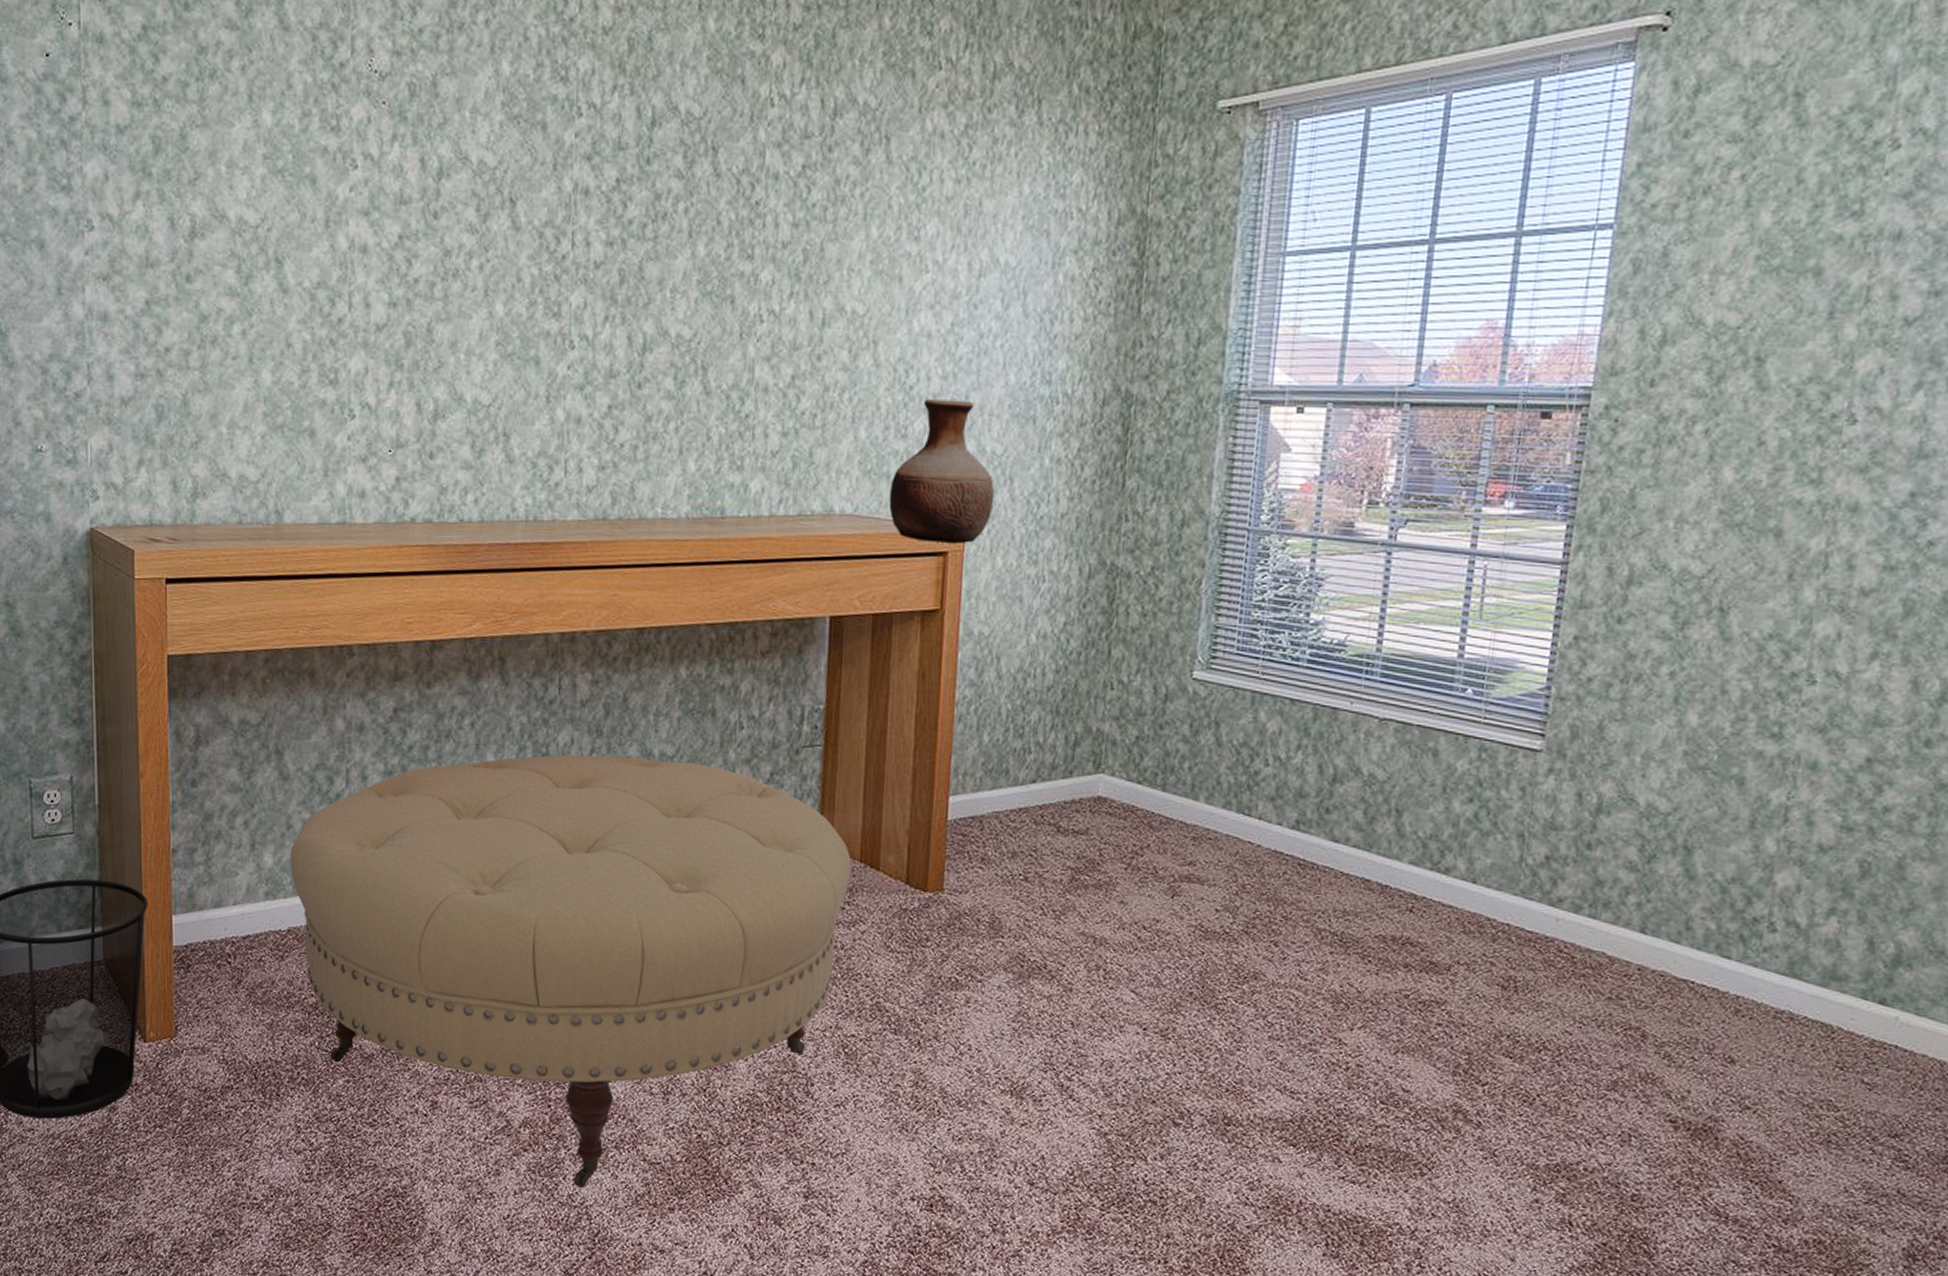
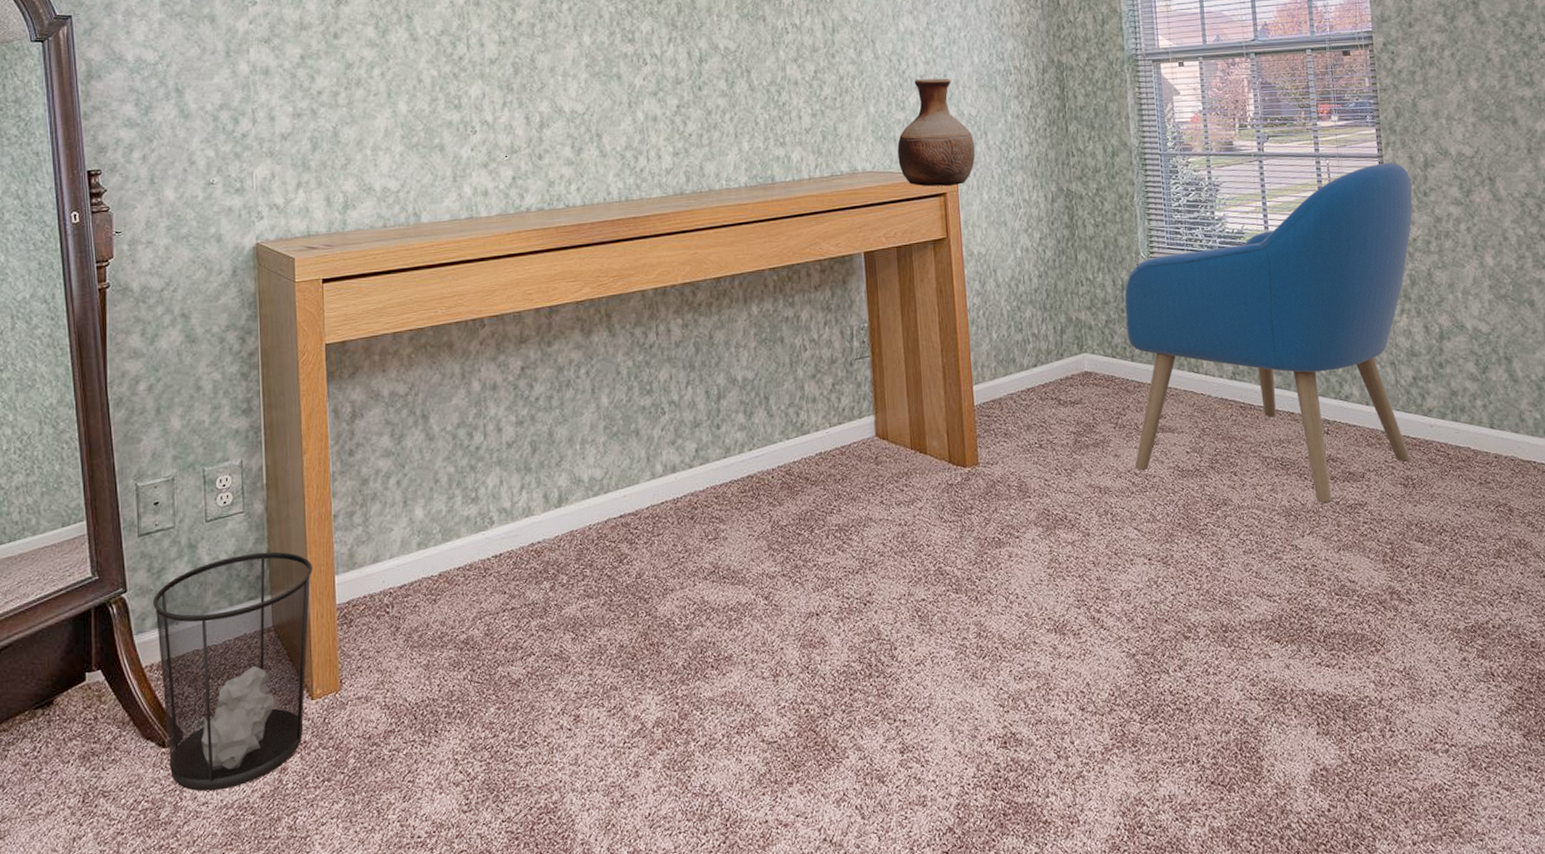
ottoman: present [289,754,852,1189] -> none [438,383,906,777]
armchair: none [1145,572,1604,994] -> present [1124,163,1413,502]

